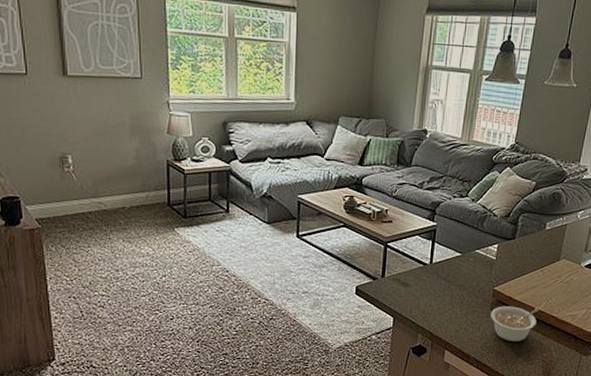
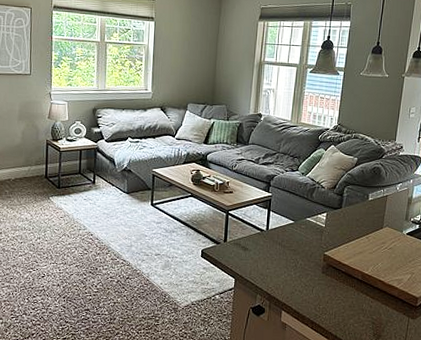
legume: present [490,306,540,342] -> none [322,270,368,304]

